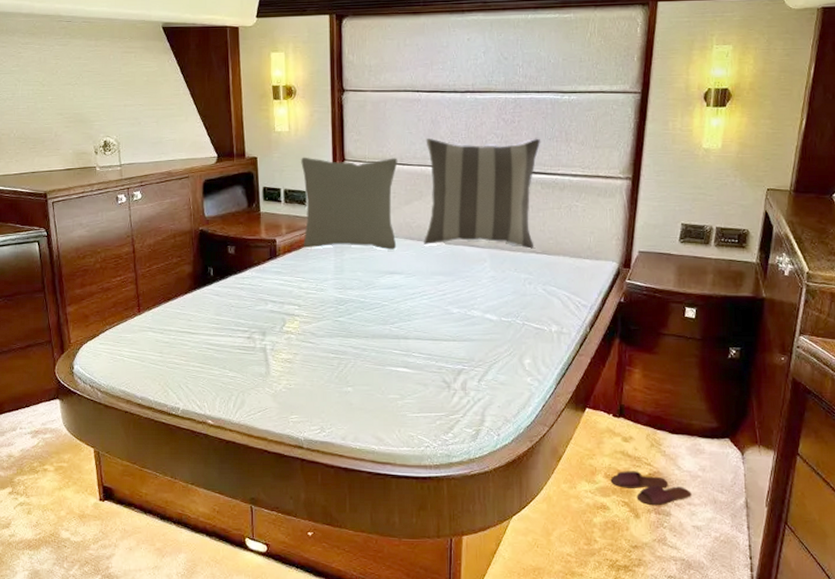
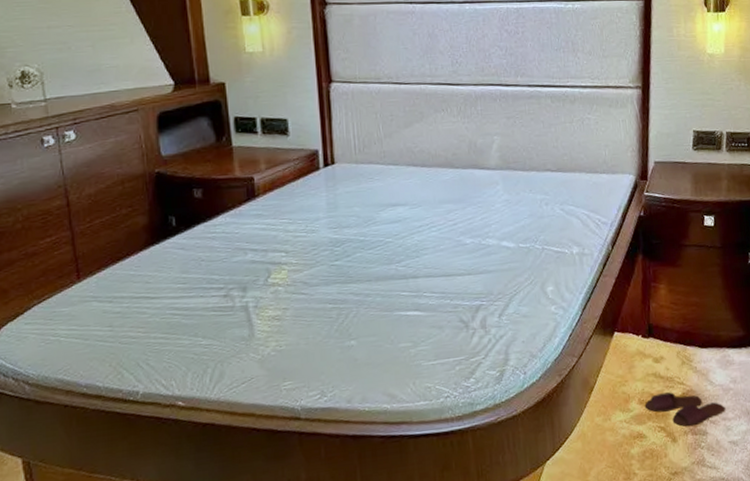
pillow: present [301,157,398,250] -> none [279,76,398,184]
pillow: present [424,139,540,249] -> none [423,50,549,171]

